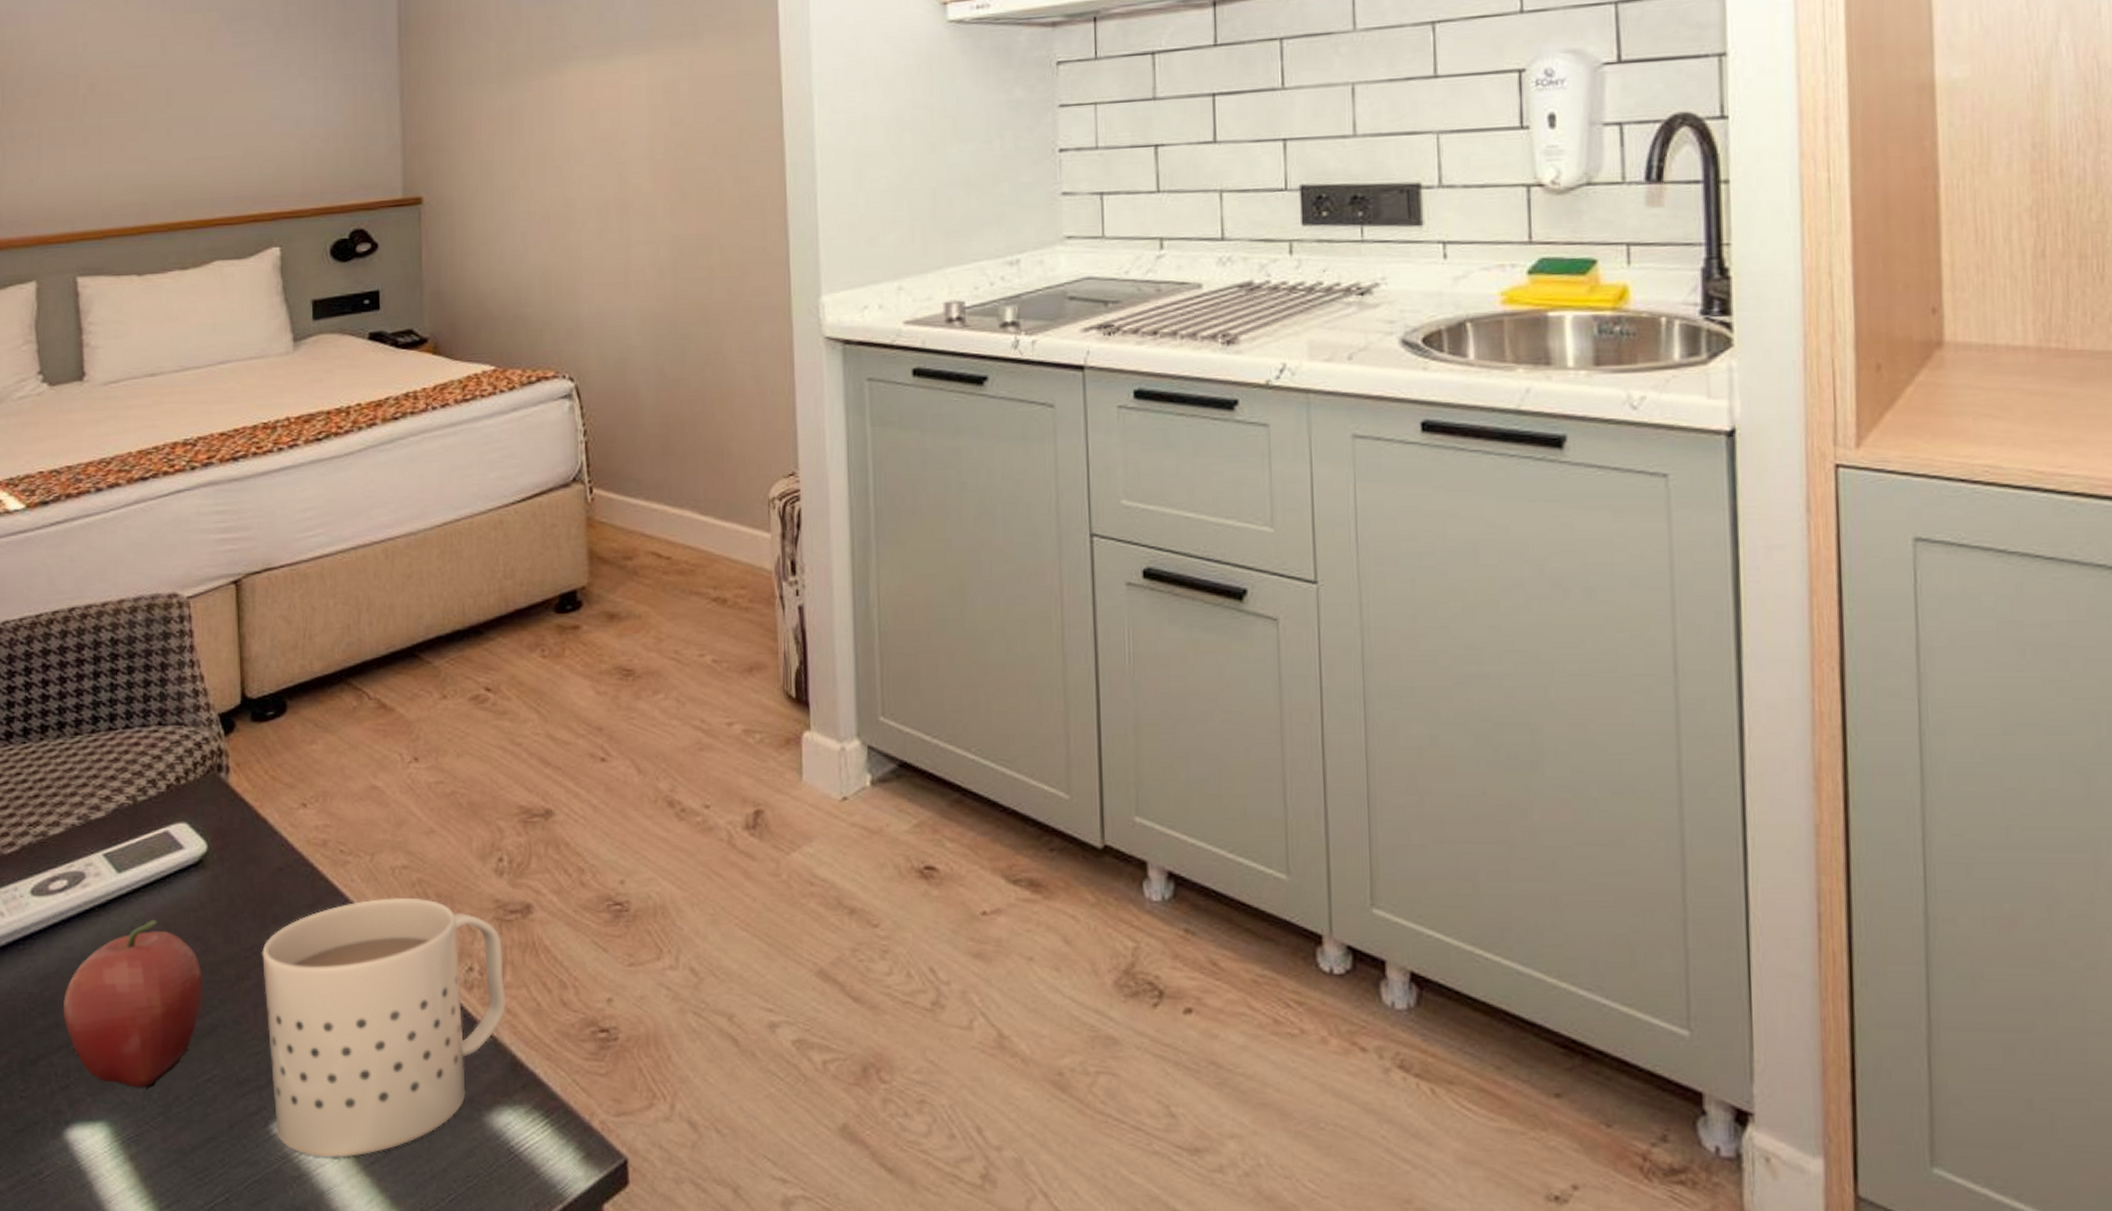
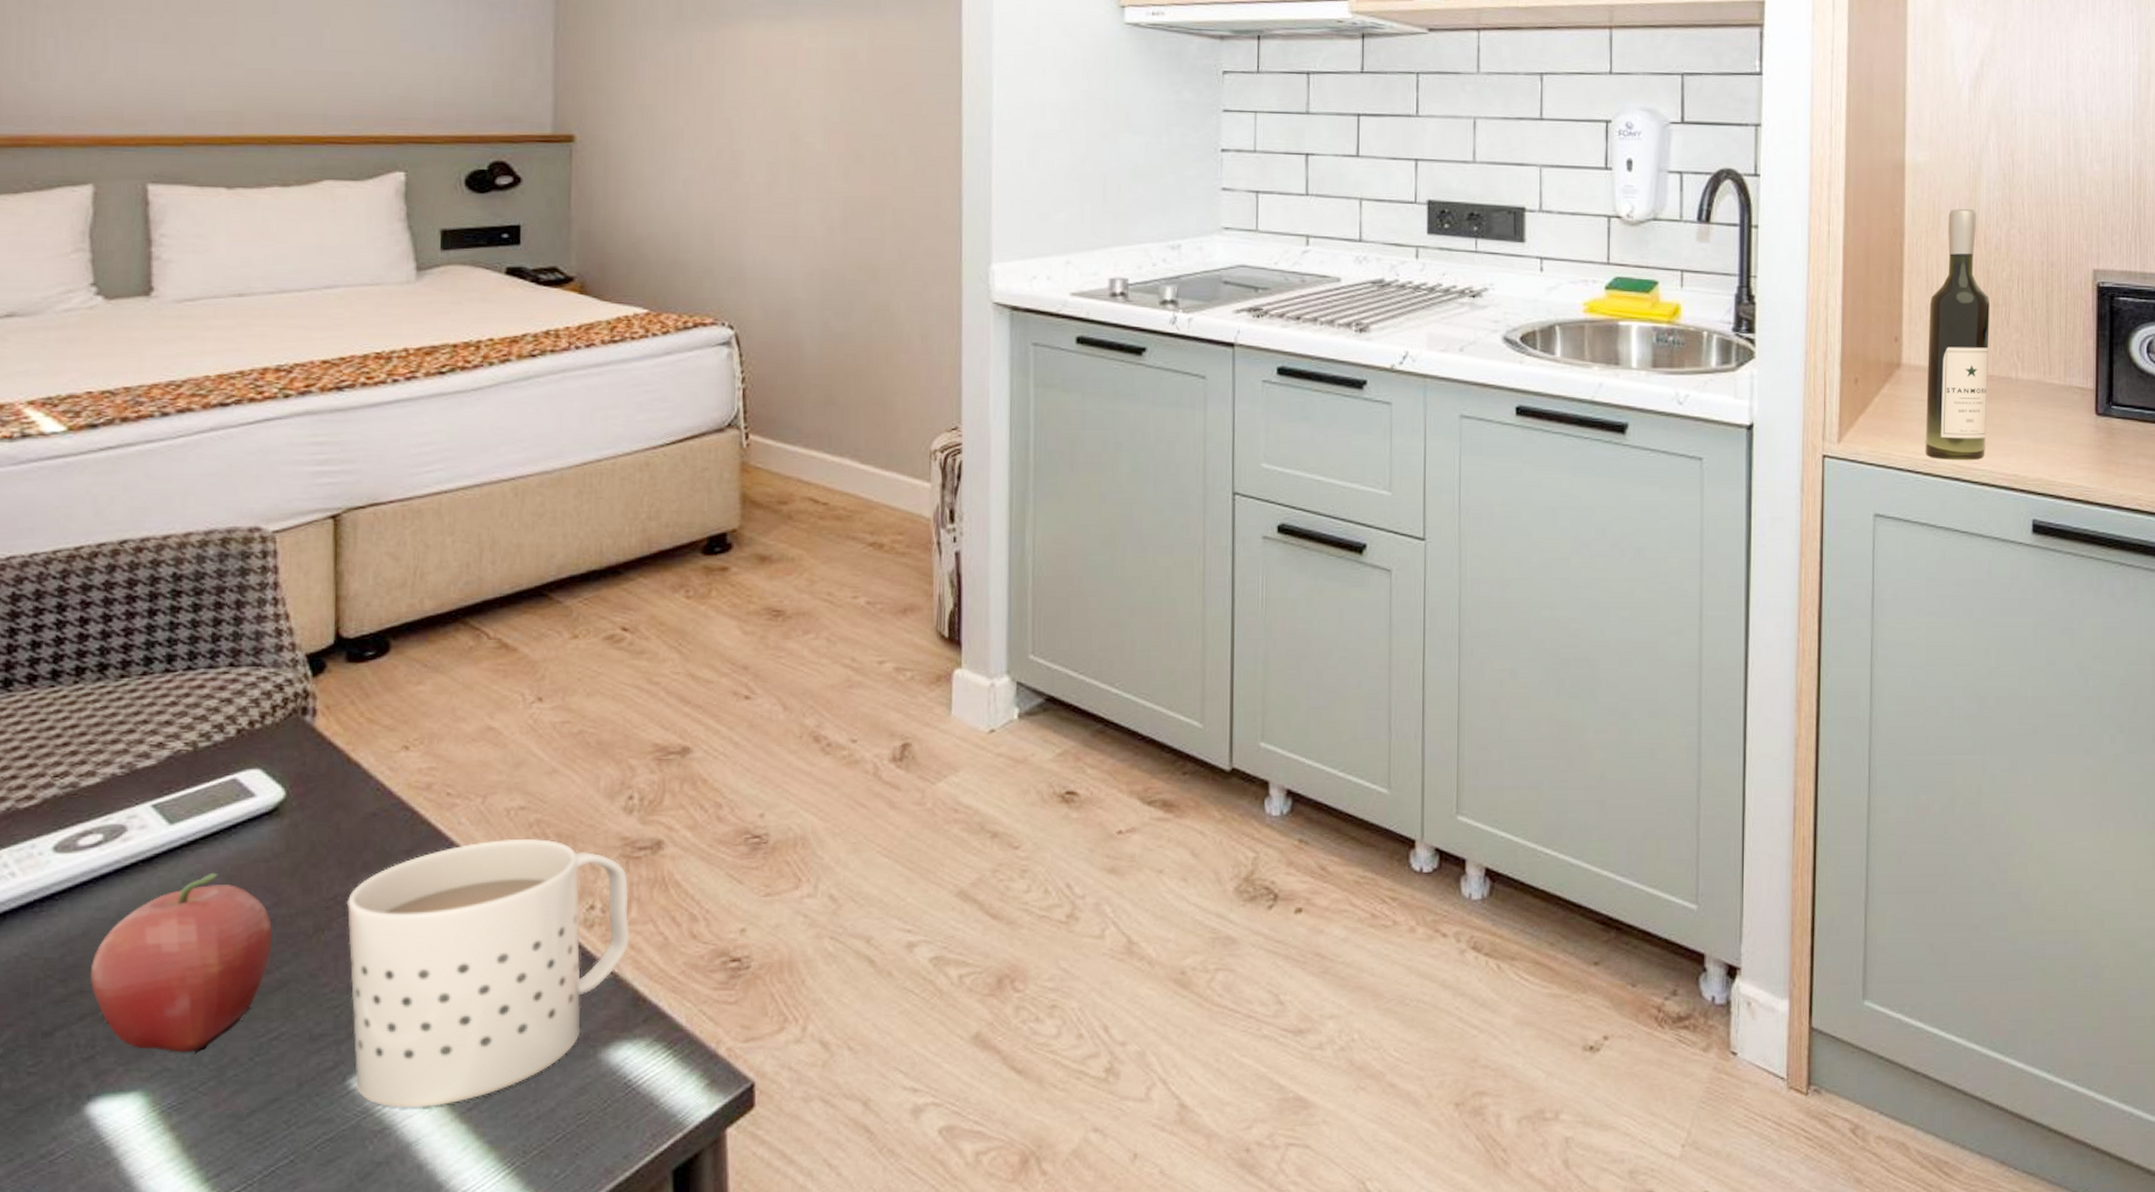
bottle: none [1981,133,2077,465] -> present [1925,209,1991,461]

